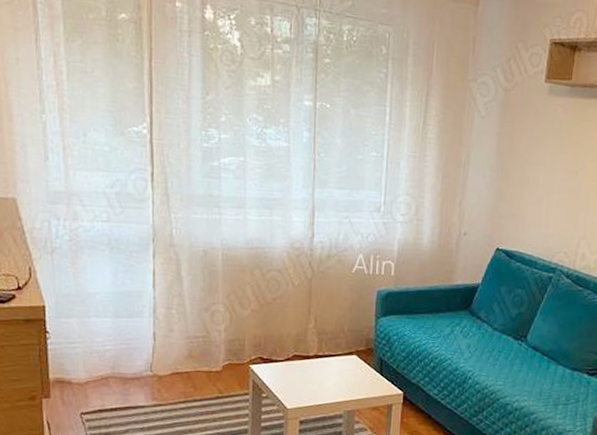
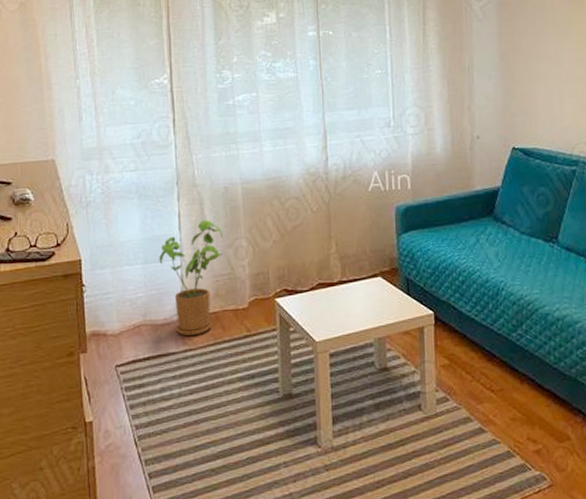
house plant: none [130,281,200,392] -> present [159,220,224,336]

